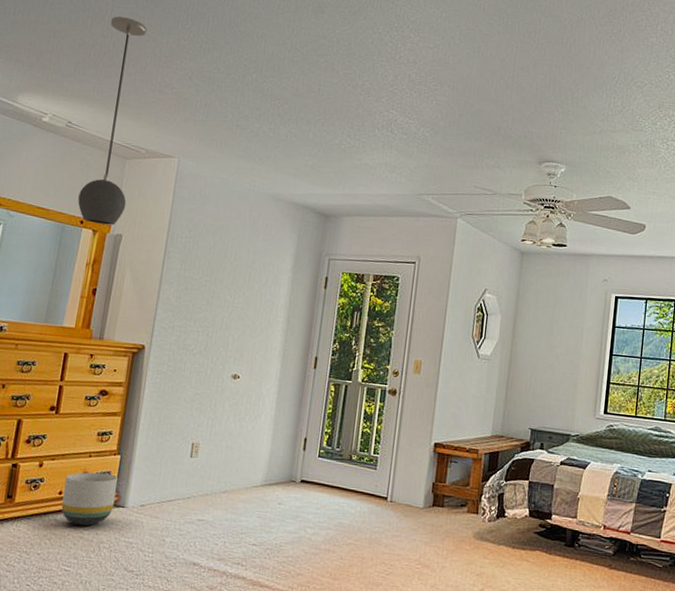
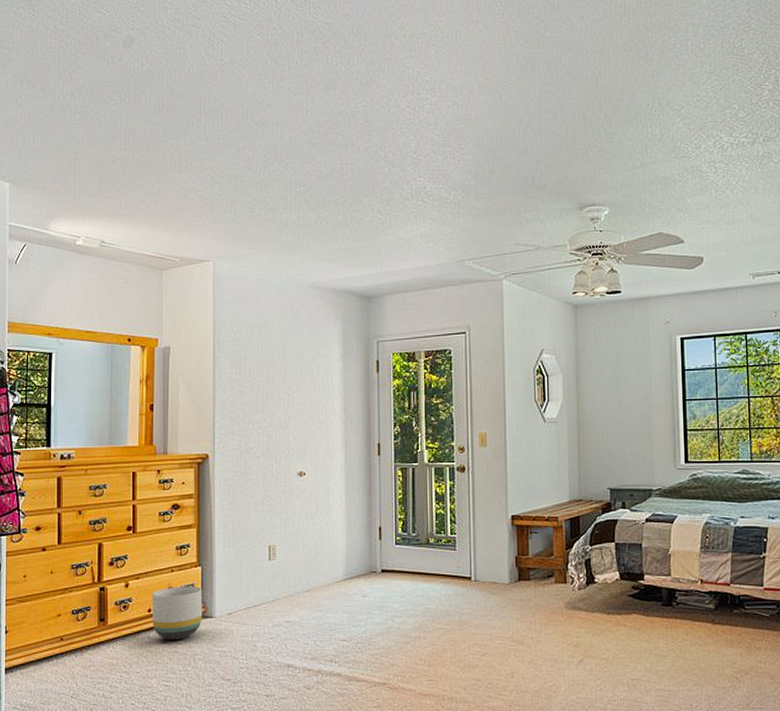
light fixture: present [77,16,147,226] -> none [122,127,169,339]

